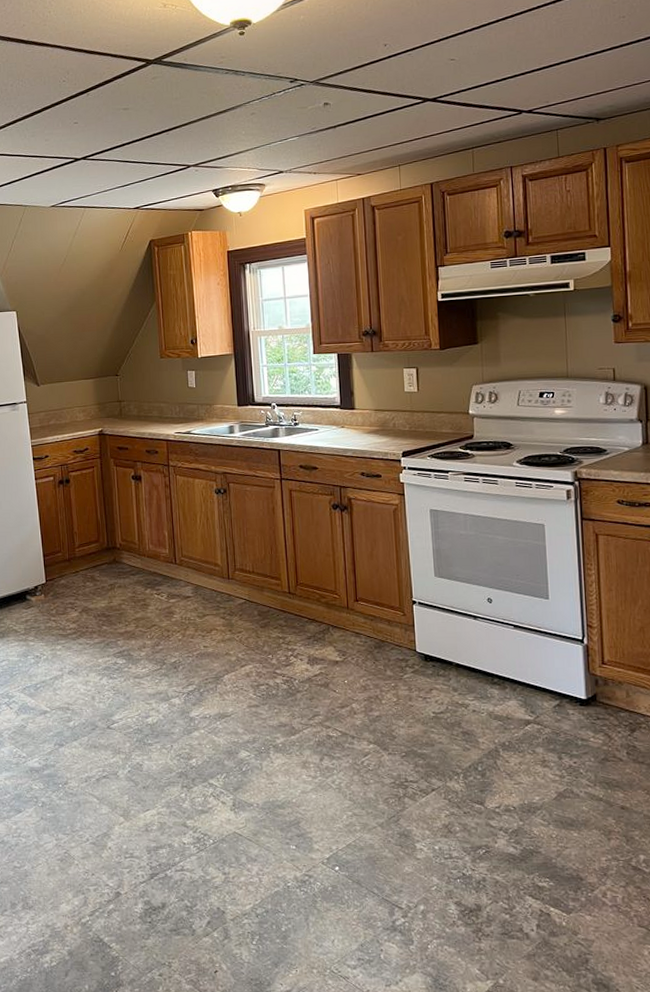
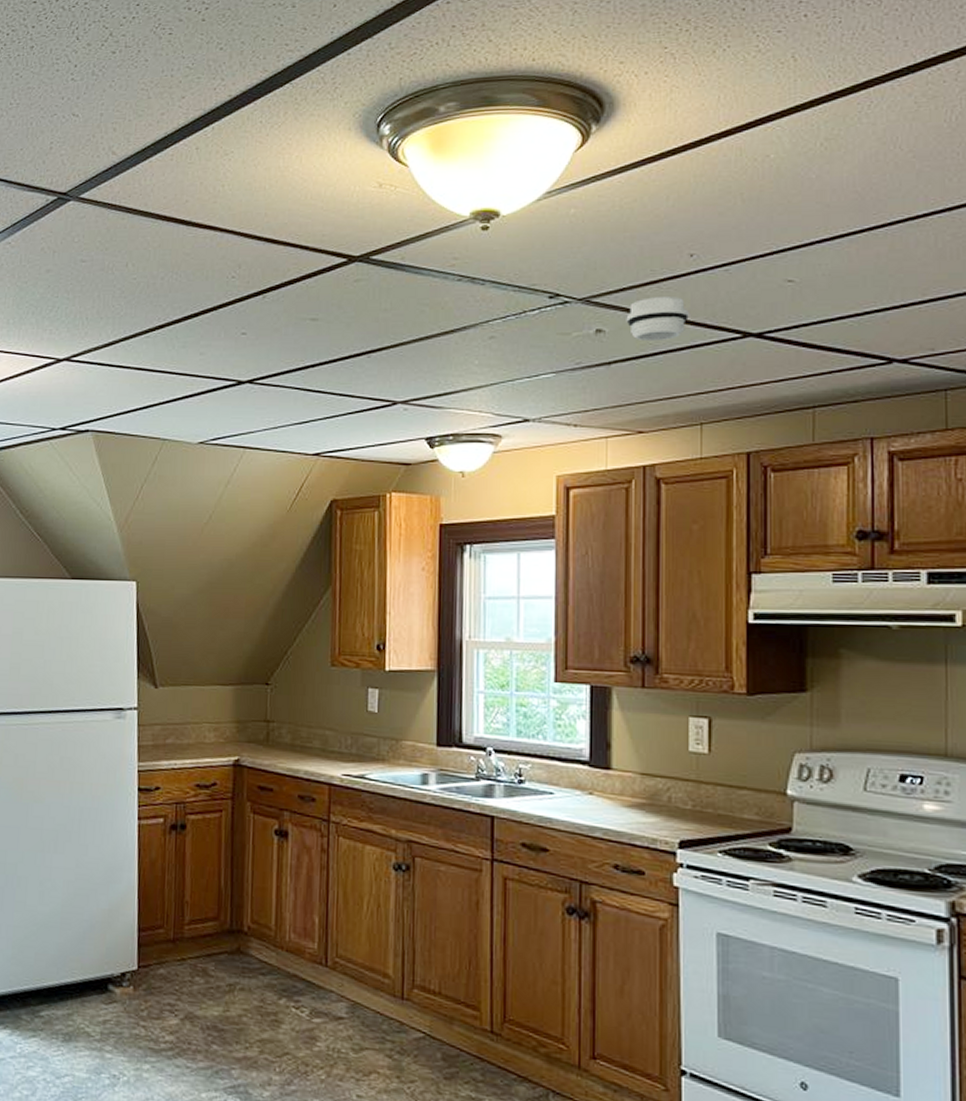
smoke detector: none [344,76,386,110] -> present [626,297,689,342]

